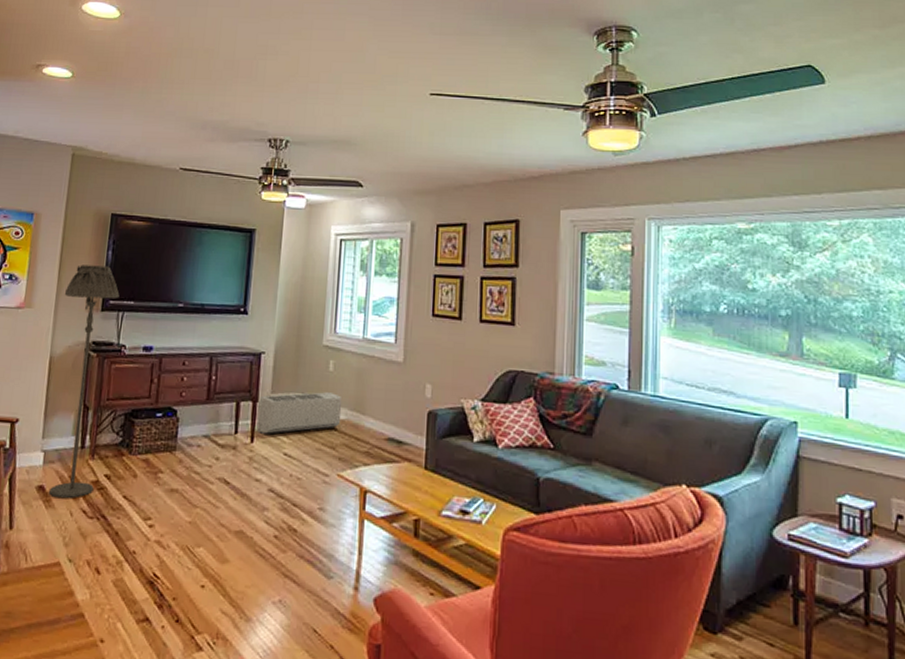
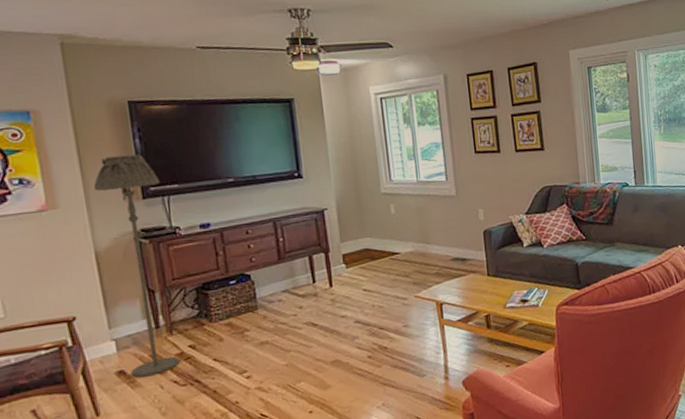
air conditioner: present [256,392,342,434] -> none [330,231,410,278]

